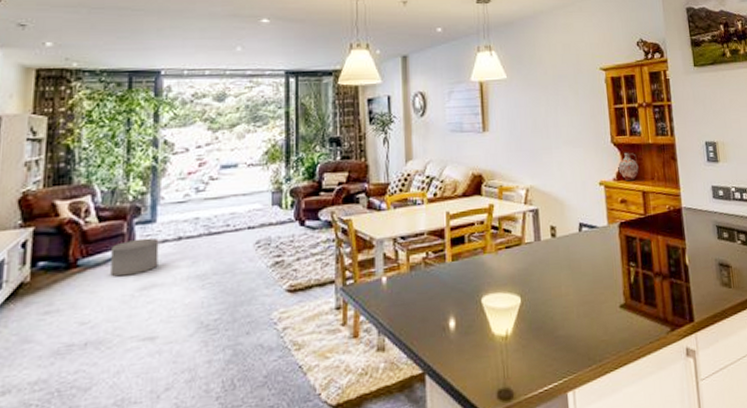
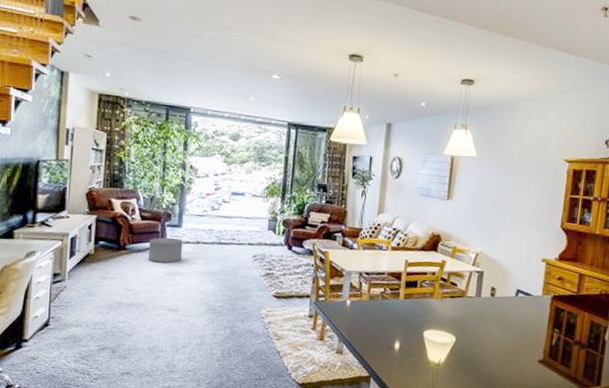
ceramic jug: present [618,152,639,182] -> none [562,237,582,264]

